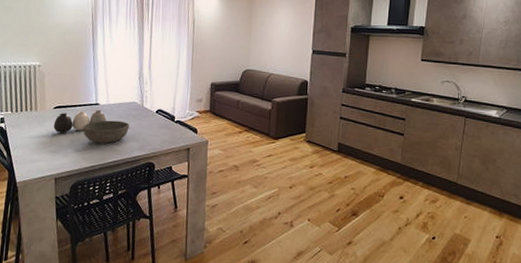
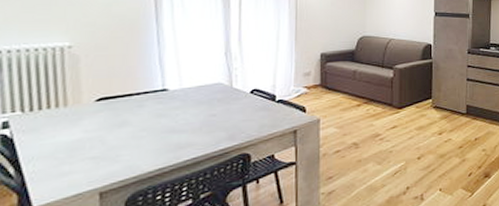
vase: present [53,110,107,133] -> none [95,97,180,132]
bowl: present [83,120,129,144] -> none [143,107,213,139]

